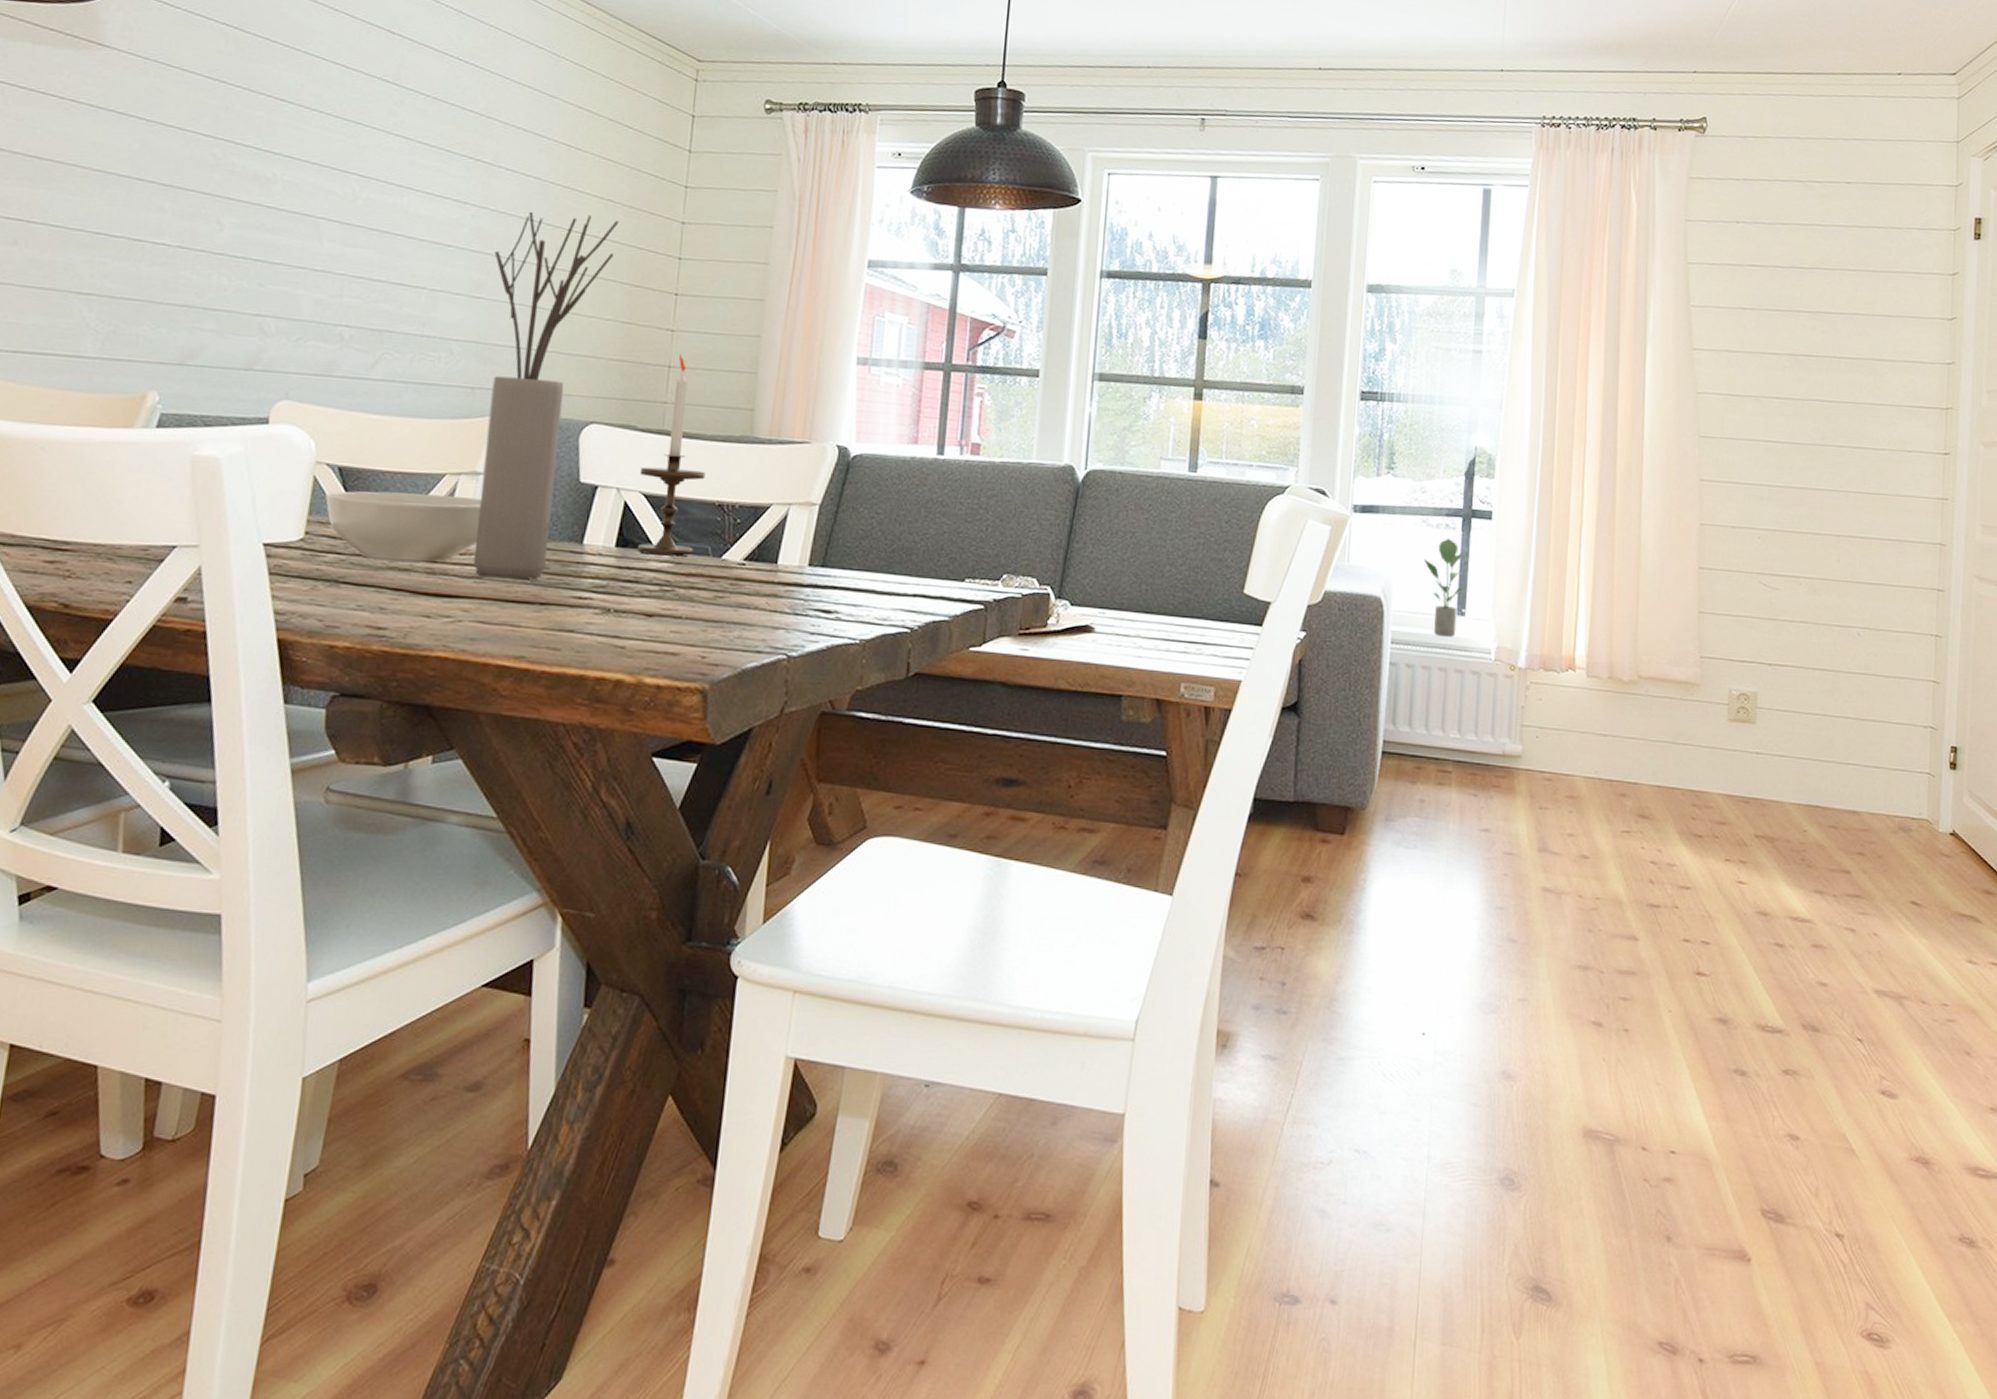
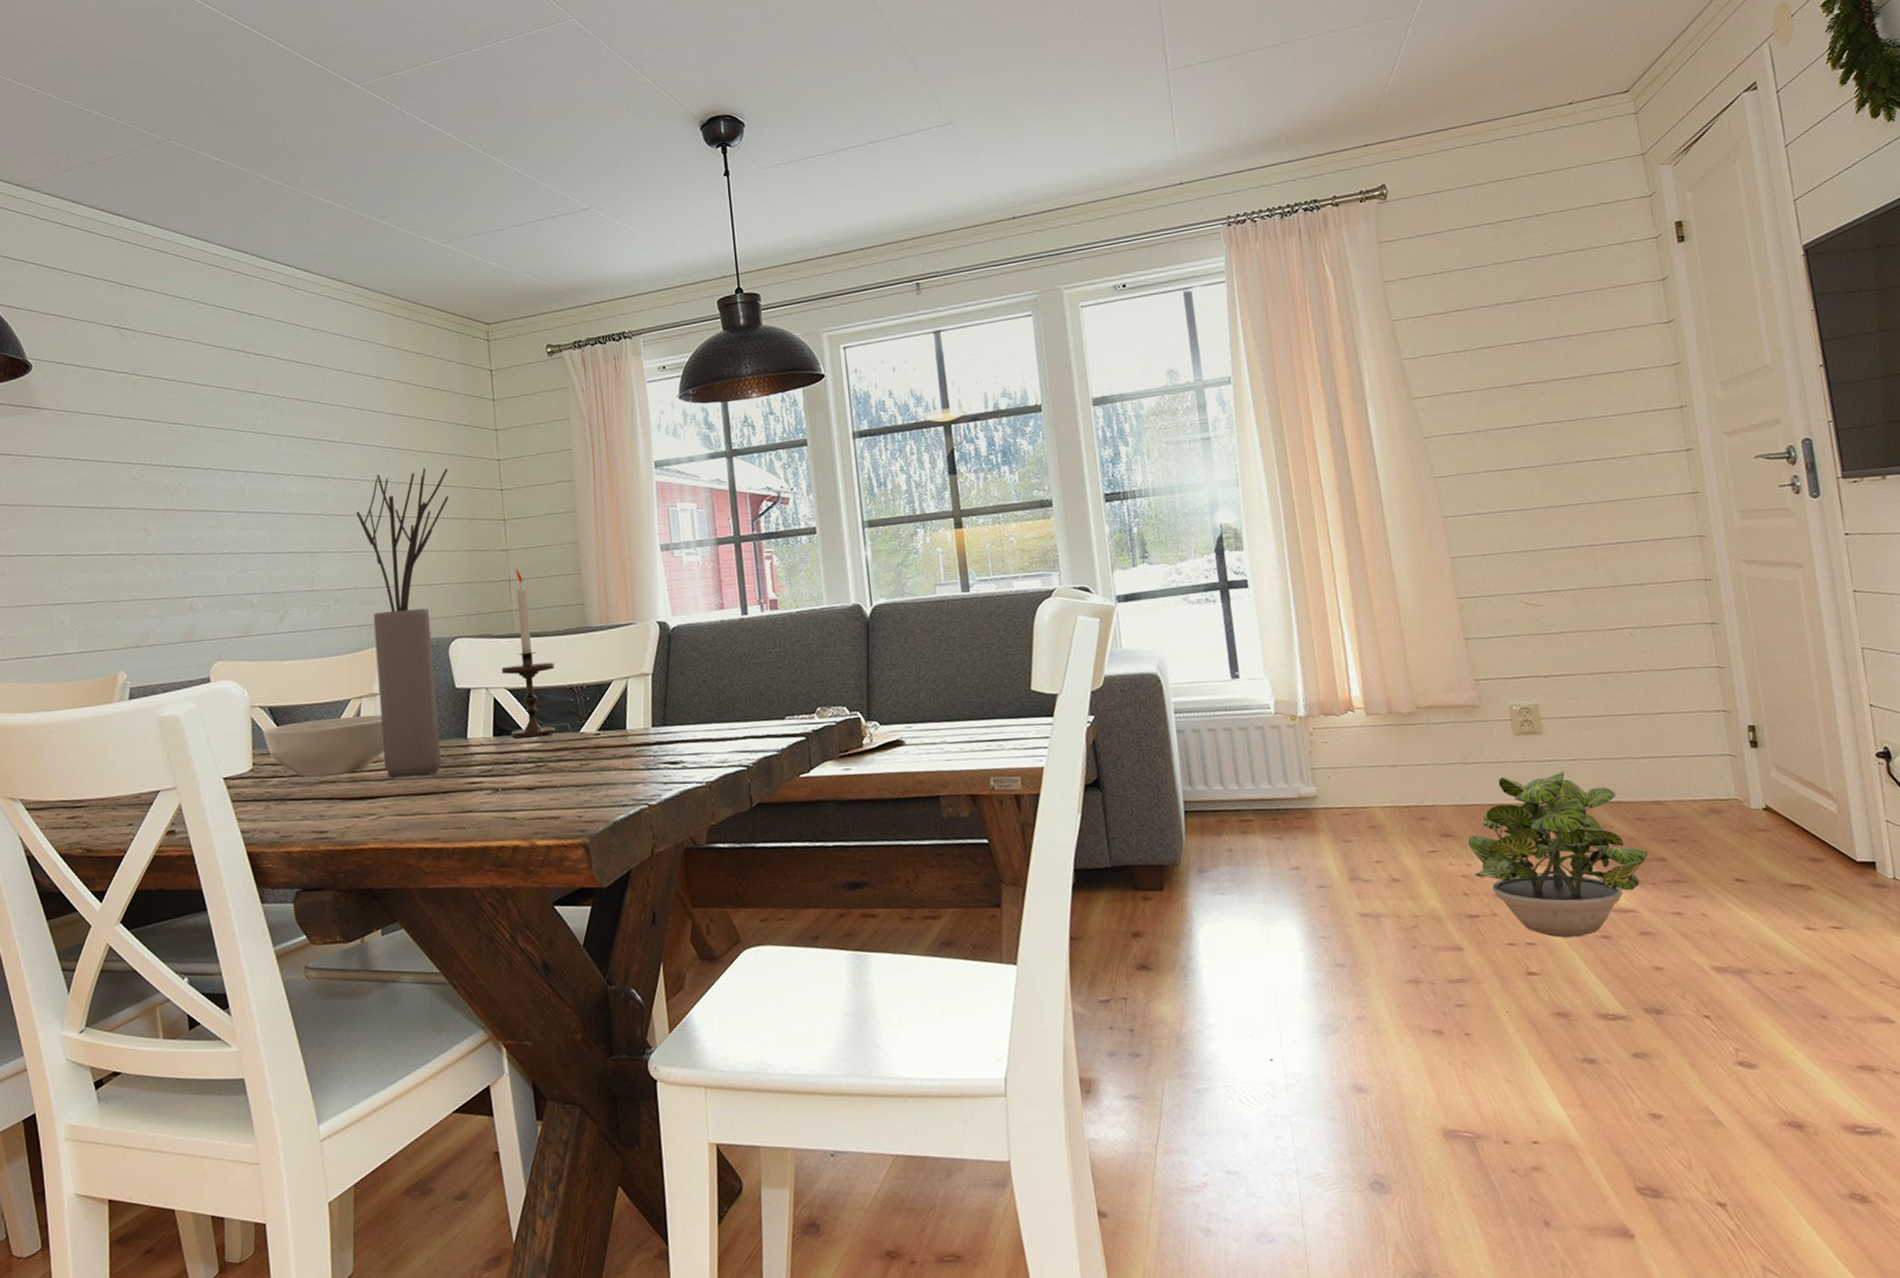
potted plant: present [1423,537,1468,637] -> none [1190,610,1238,701]
potted plant: none [1663,763,1834,942] -> present [1468,771,1648,938]

